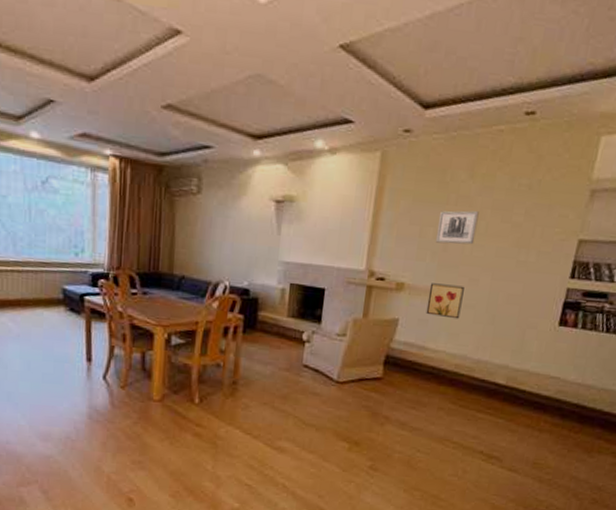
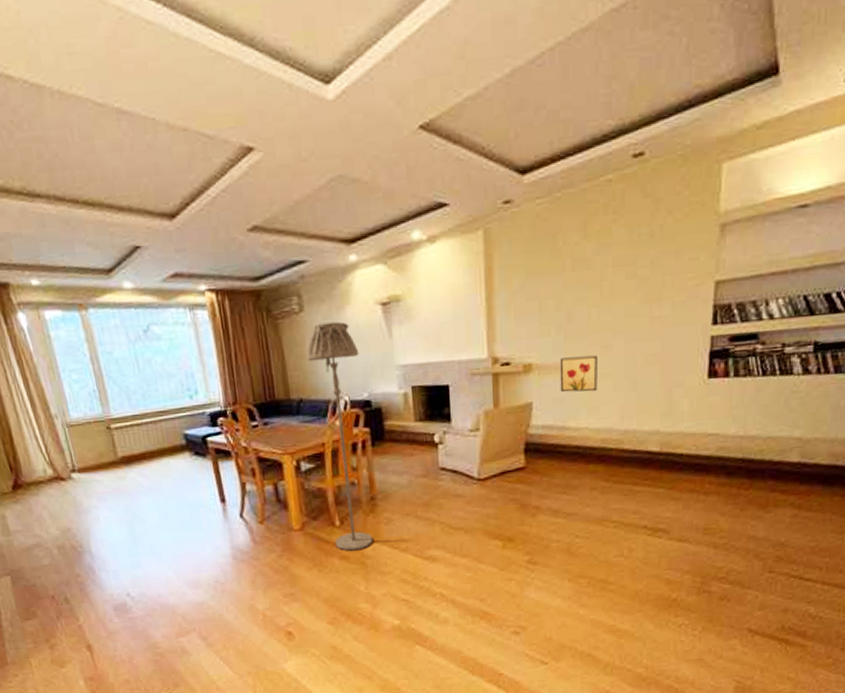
floor lamp: none [190,207,247,430] -> present [305,321,373,551]
wall art: present [435,210,479,245] -> none [557,273,600,315]

